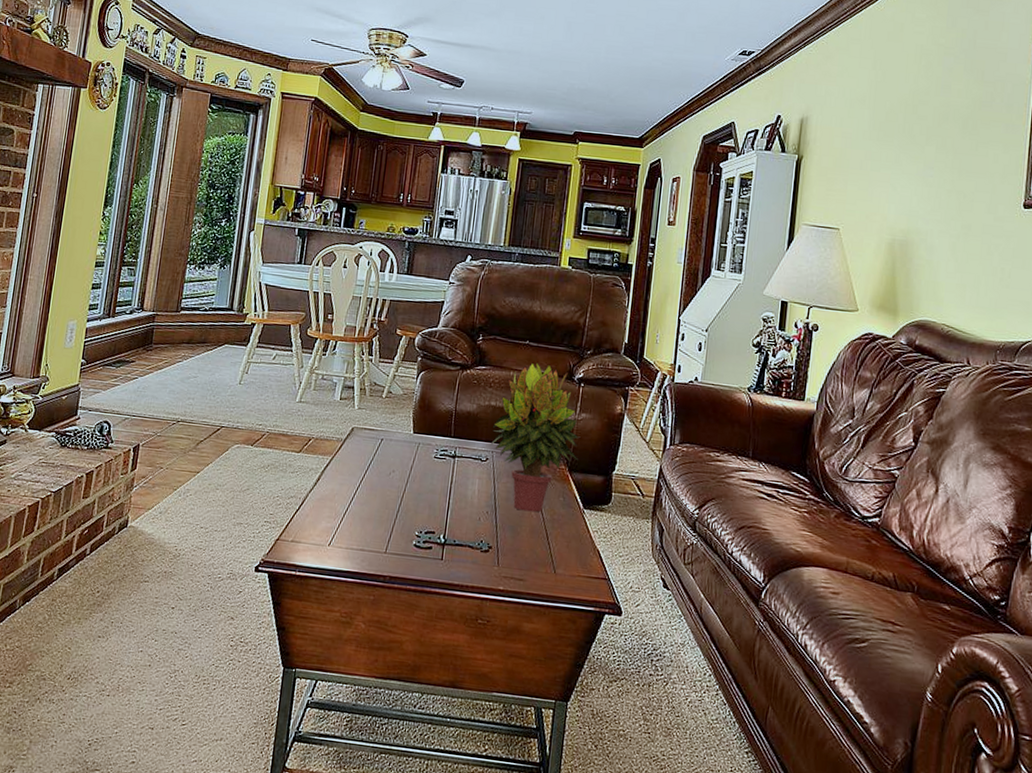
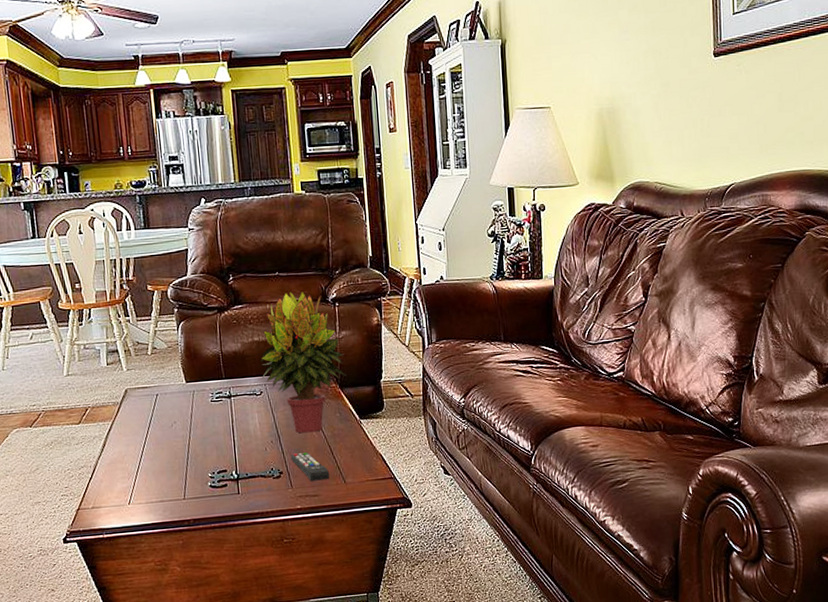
remote control: none [503,530,541,566] -> present [290,452,330,481]

